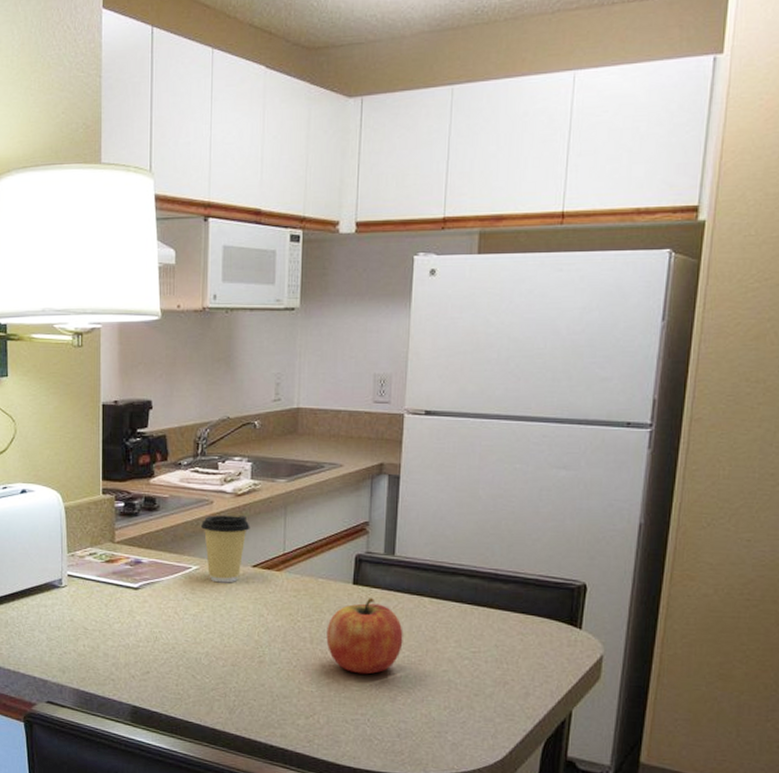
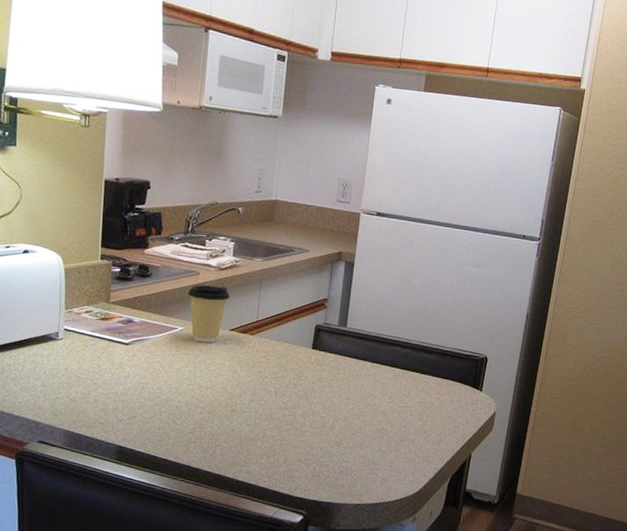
fruit: present [326,598,403,675] -> none [288,361,350,423]

